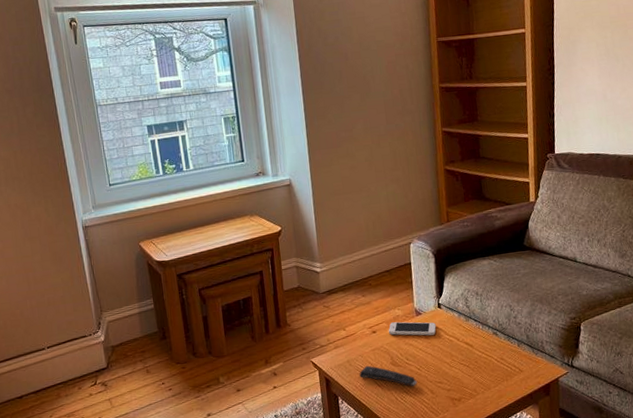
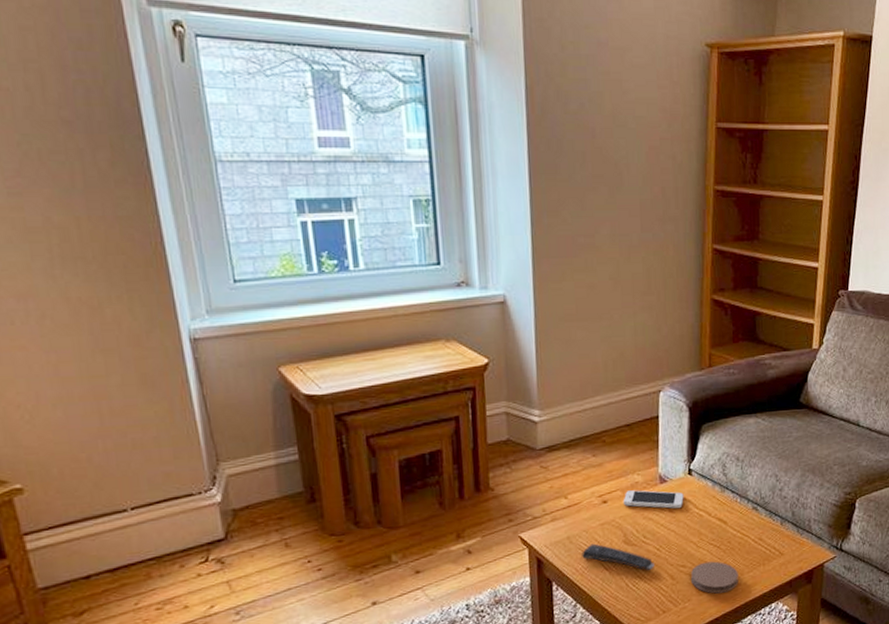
coaster: none [447,378,487,405] -> present [691,561,739,594]

